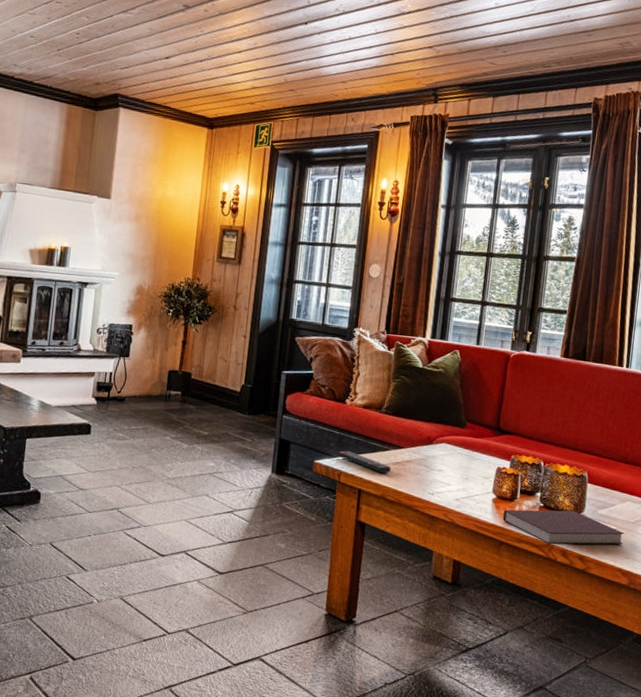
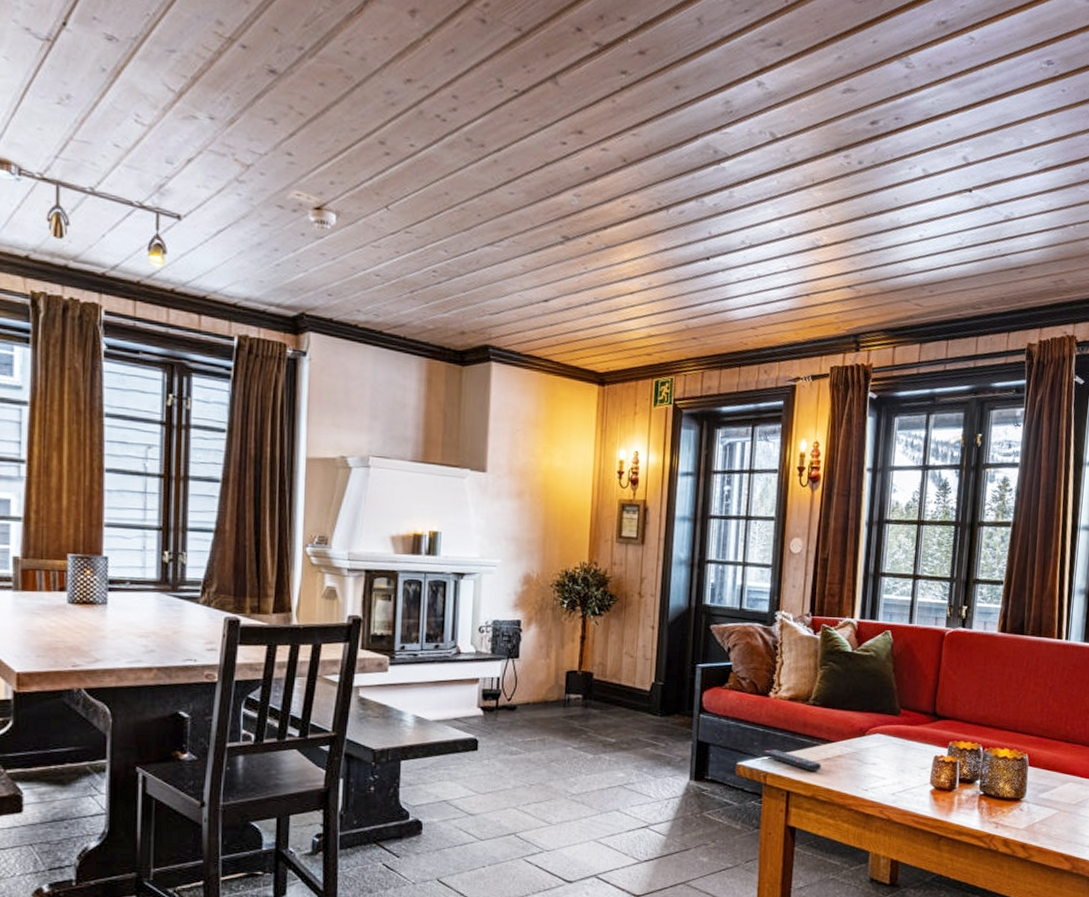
notebook: present [502,509,624,545] -> none [941,796,1066,834]

